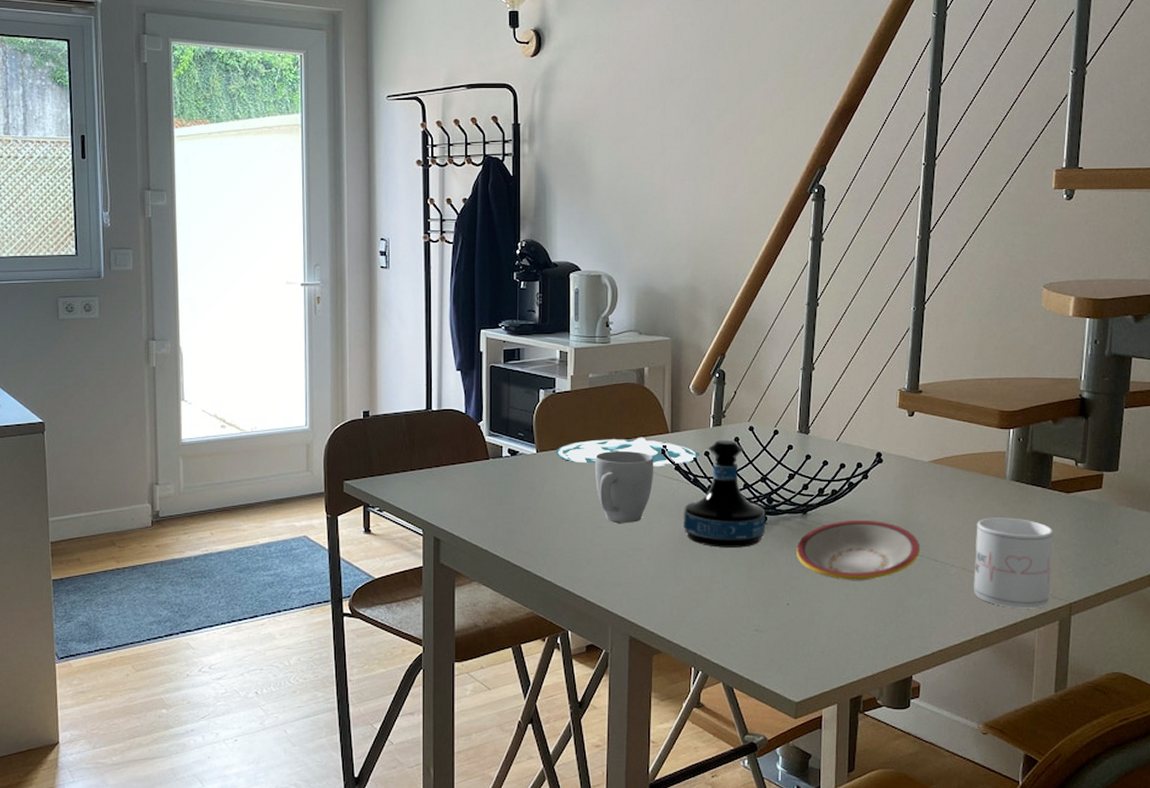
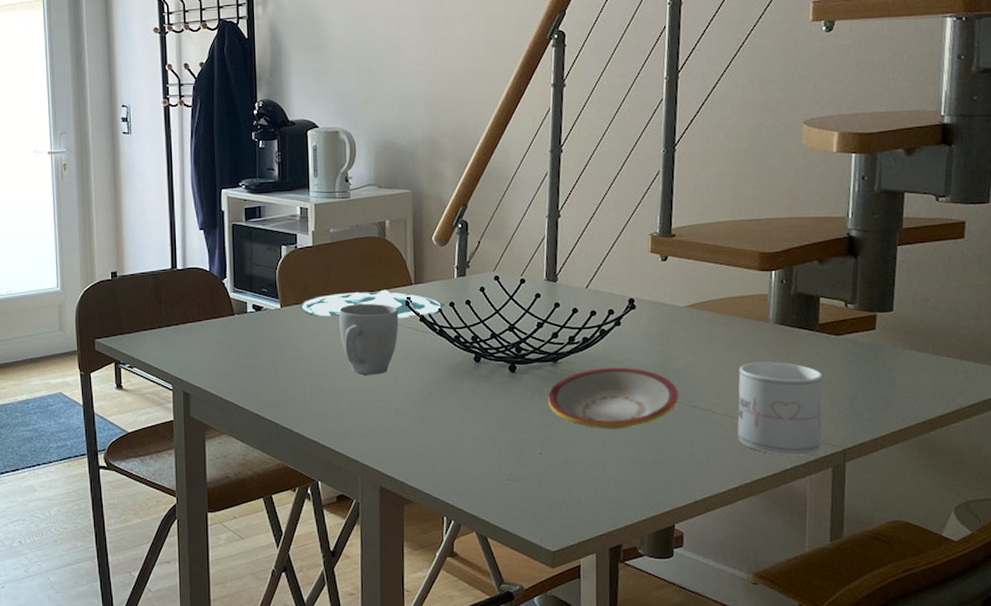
tequila bottle: present [684,439,766,548] -> none [430,289,515,398]

